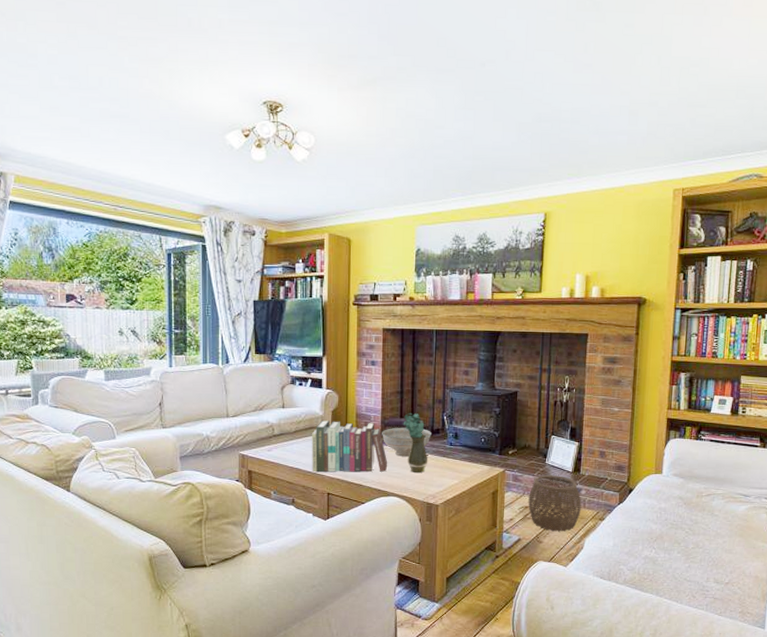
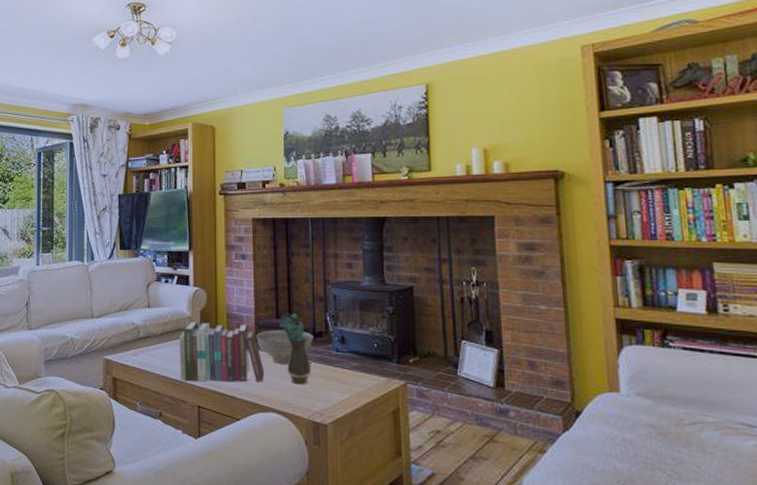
woven basket: present [527,475,582,532] -> none [438,390,513,467]

